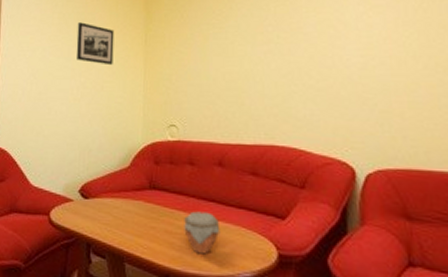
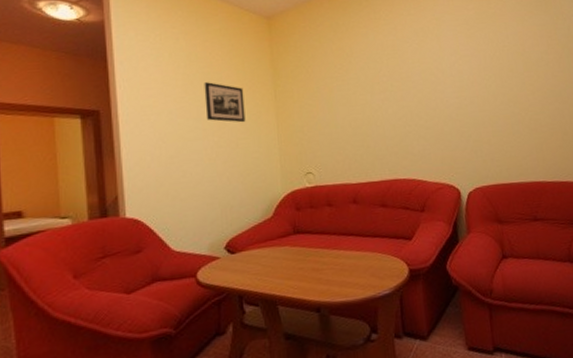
jar: present [184,211,221,255] -> none [328,245,361,284]

